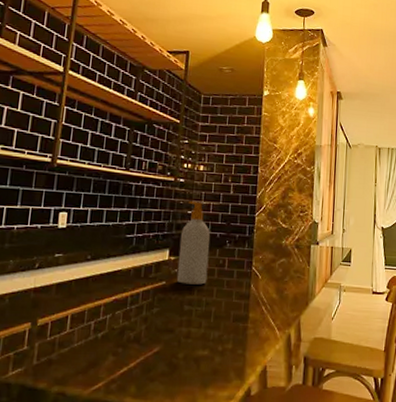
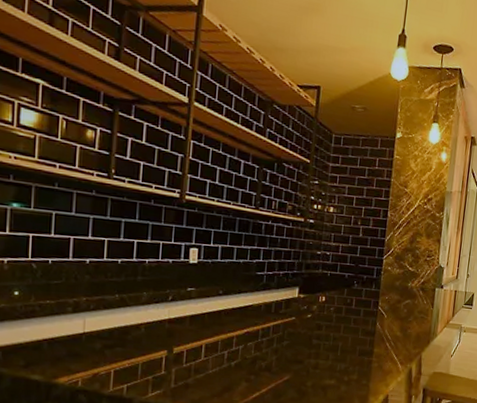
soap bottle: present [176,201,211,285] -> none [305,242,339,321]

